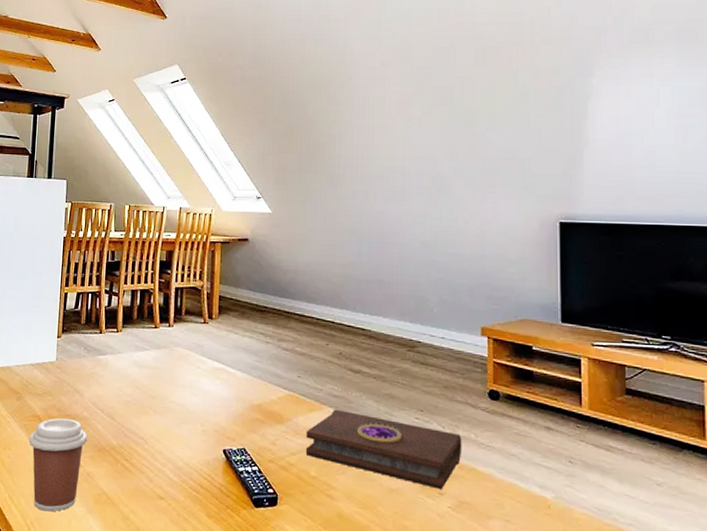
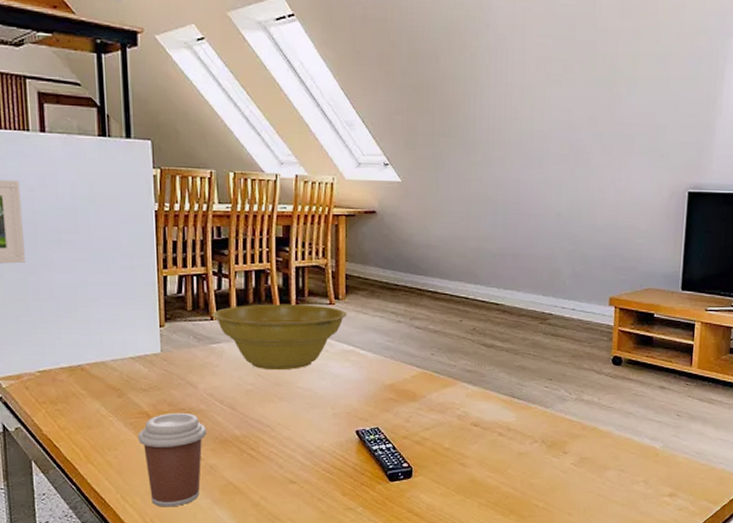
planter bowl: none [101,320,219,384] -> present [212,304,347,371]
book: present [305,409,462,489] -> none [439,384,587,449]

